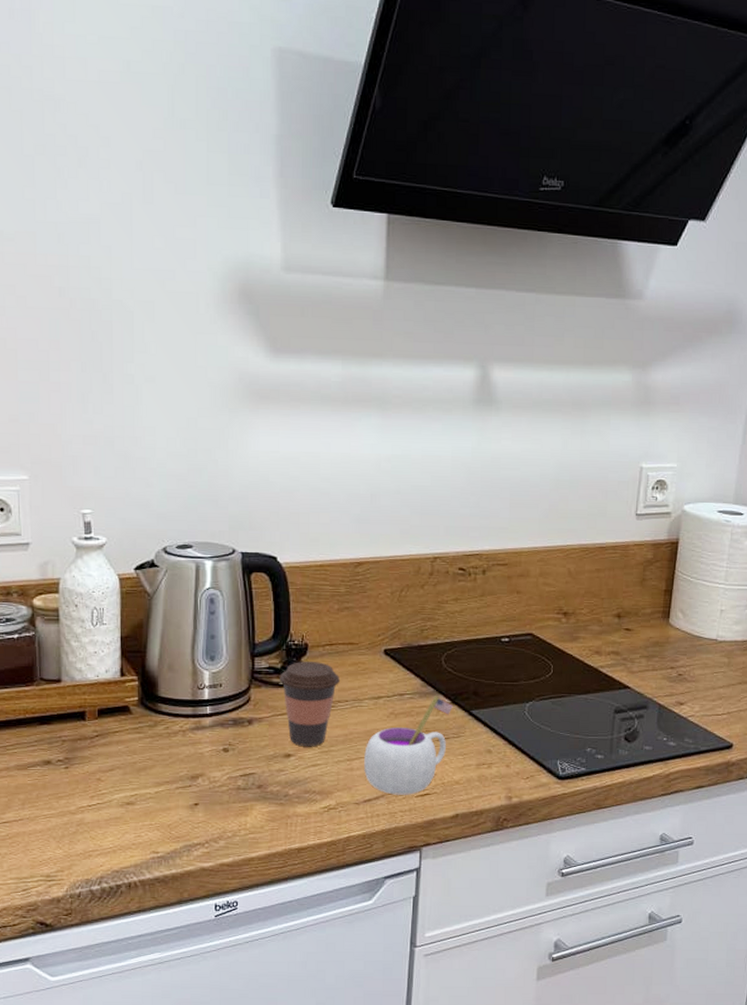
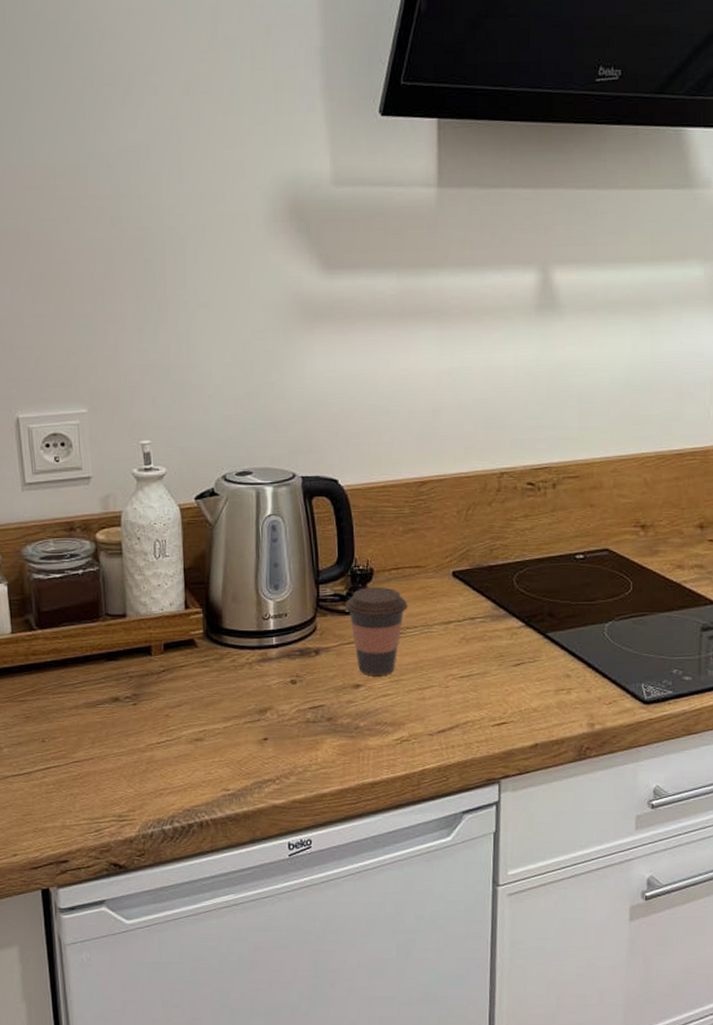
mug: present [364,695,453,795] -> none [436,617,527,725]

